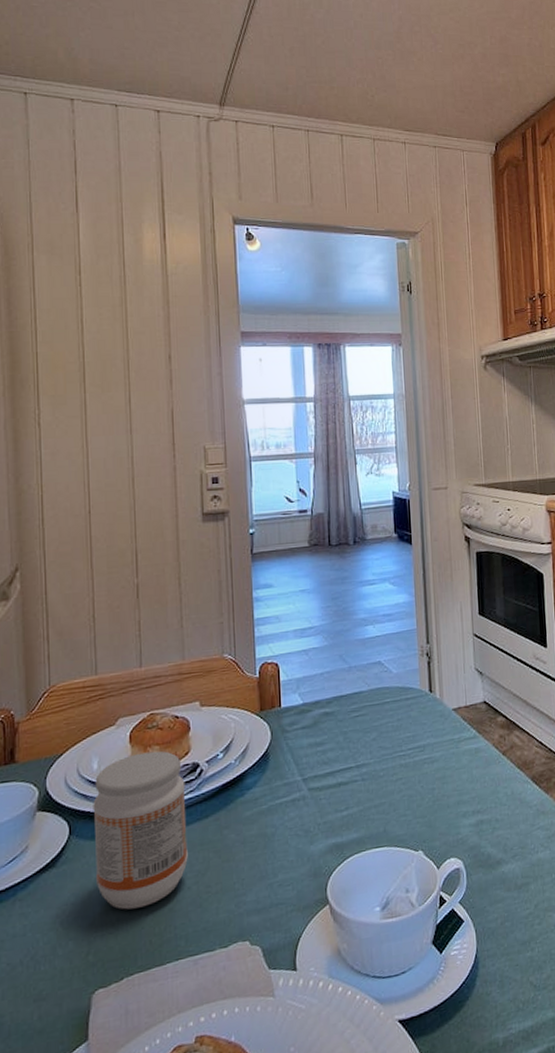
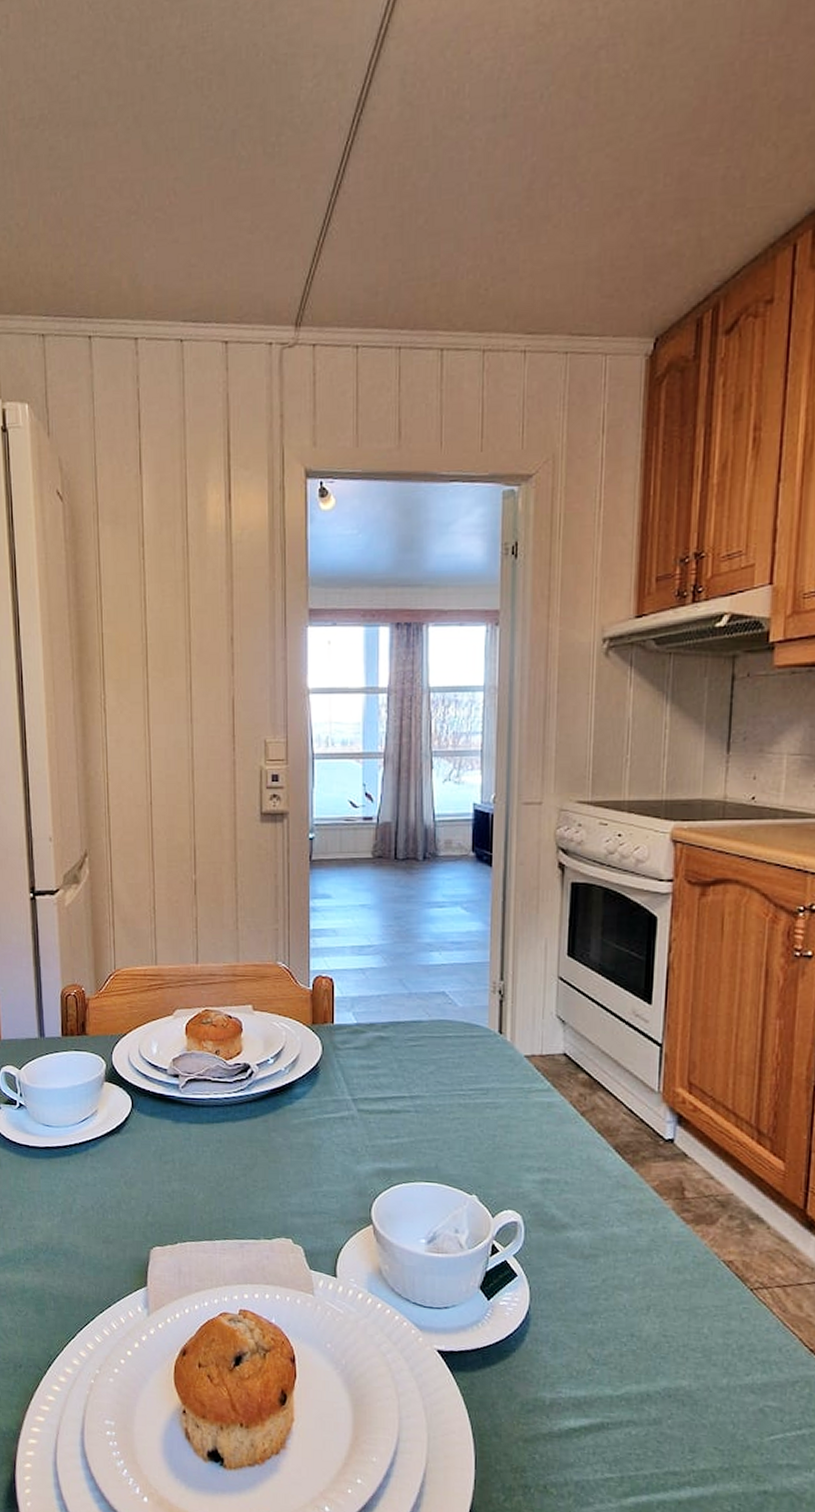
jam: present [93,751,188,910] -> none [152,1045,237,1186]

